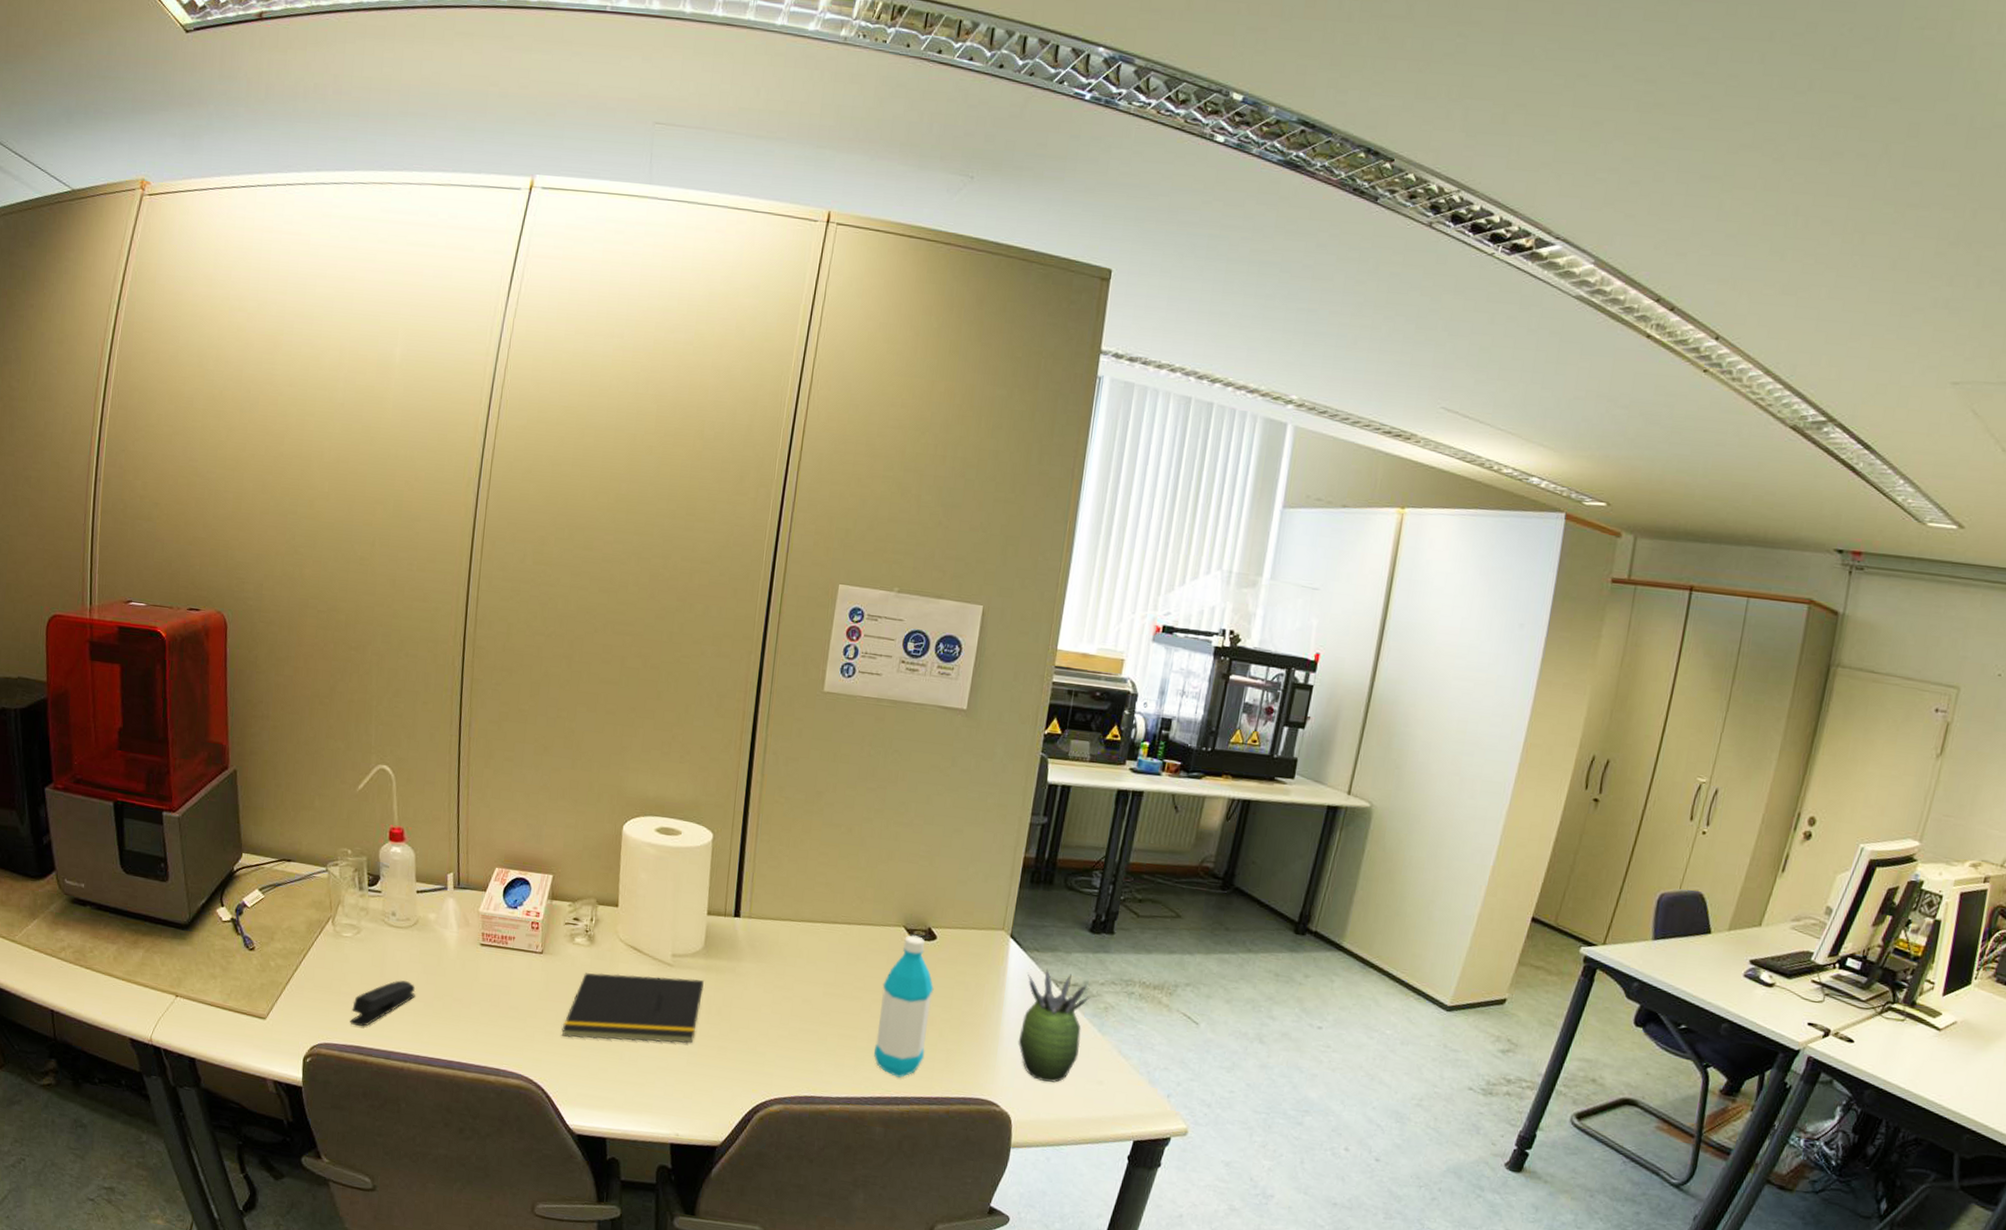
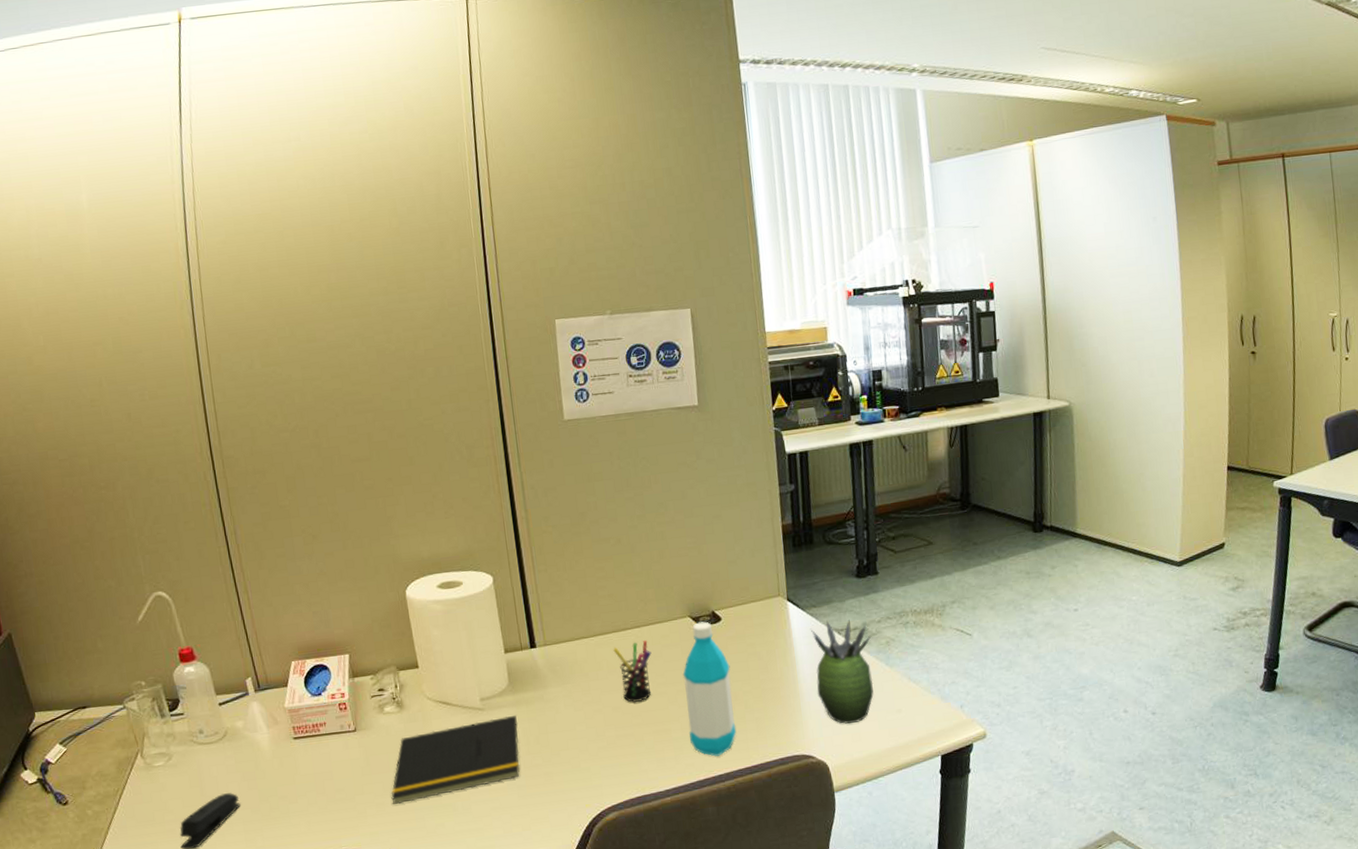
pen holder: none [816,937,856,1001] -> present [613,640,652,703]

